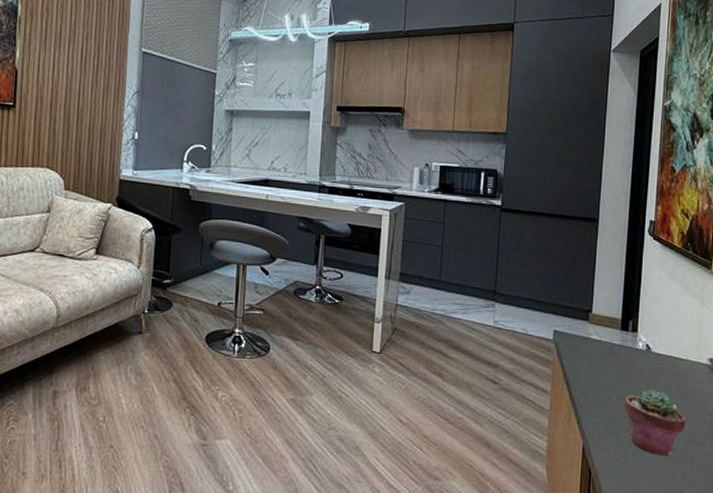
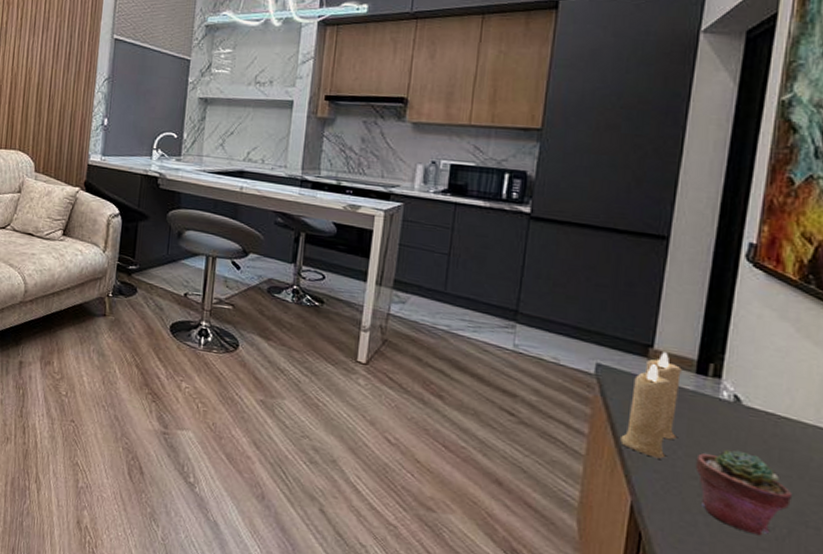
candle: none [573,315,611,405] -> present [620,352,682,459]

